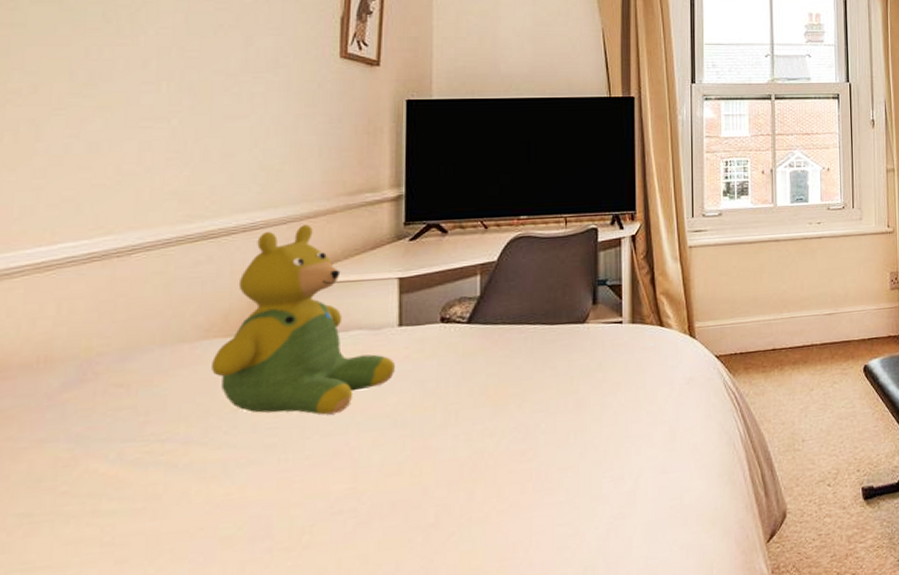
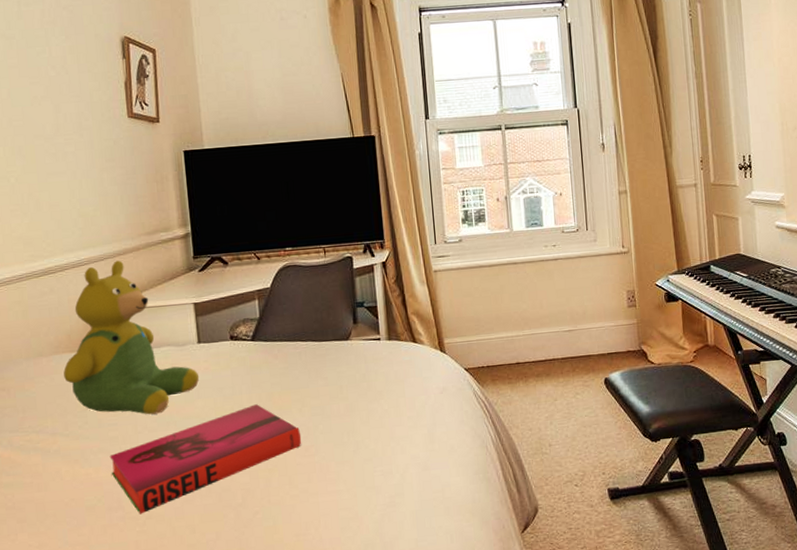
hardback book: none [262,400,518,544] -> present [109,404,302,515]

